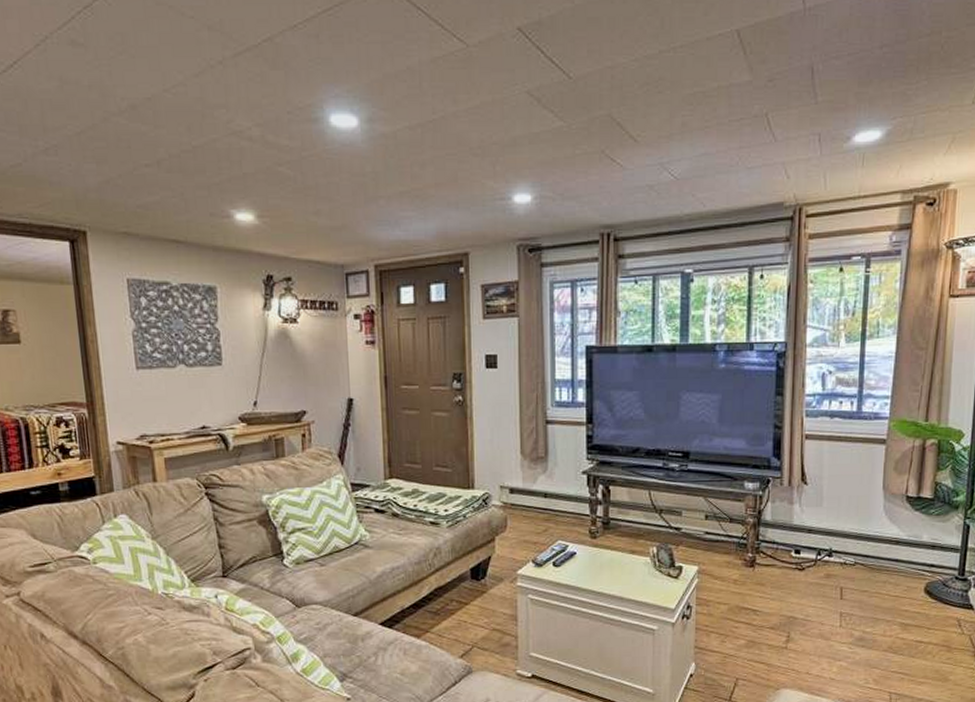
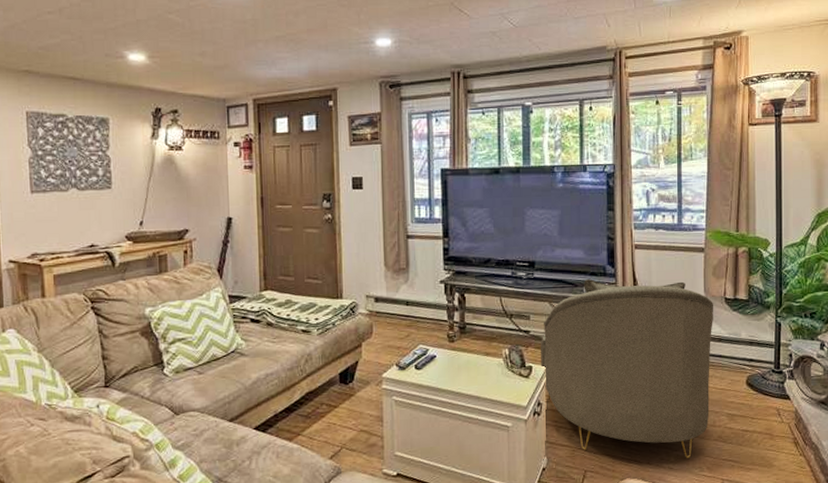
armchair: none [692,472,894,669] -> present [541,279,714,459]

